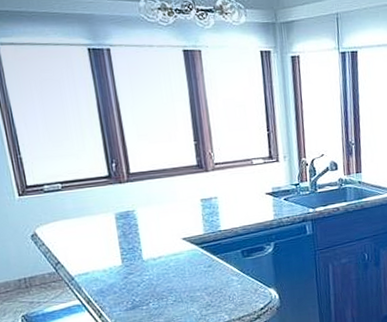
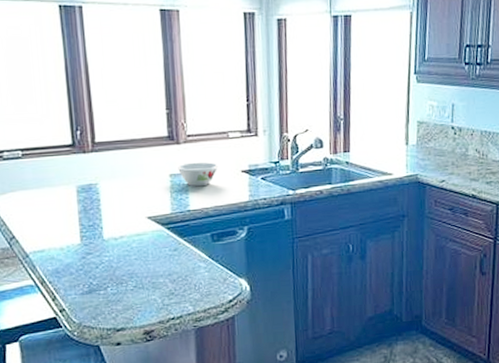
bowl: none [207,187,245,209] -> present [176,162,219,187]

